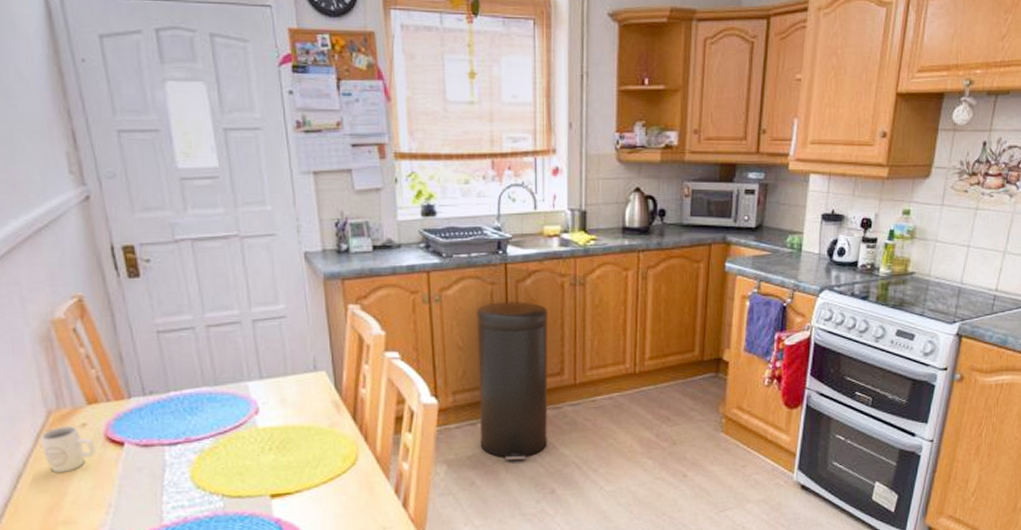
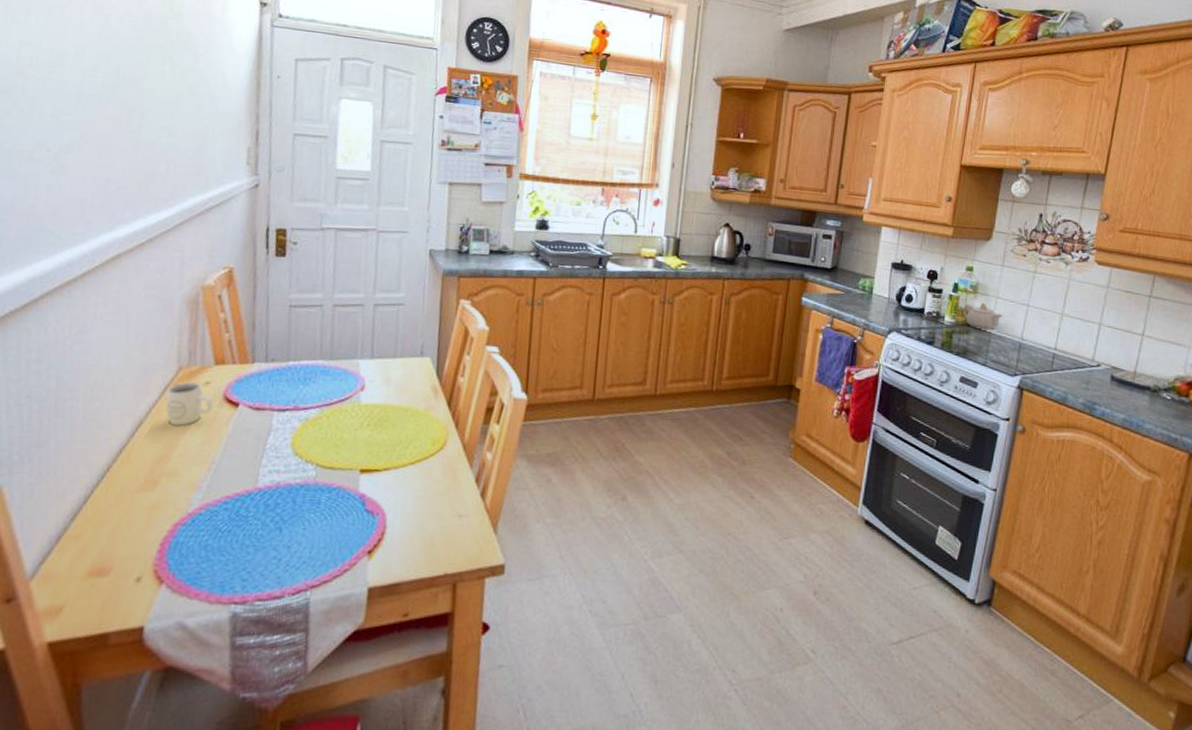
pedal bin: present [476,301,548,460] -> none [561,311,637,463]
teapot: none [899,248,941,278] -> present [963,302,1002,331]

